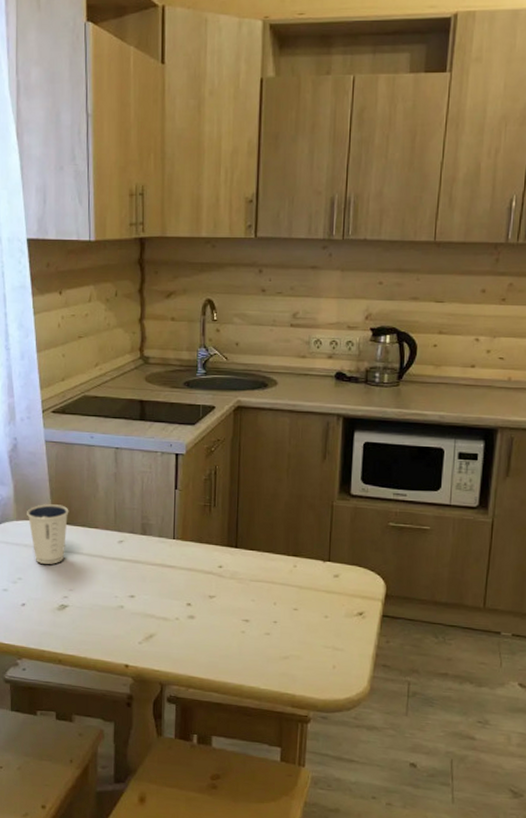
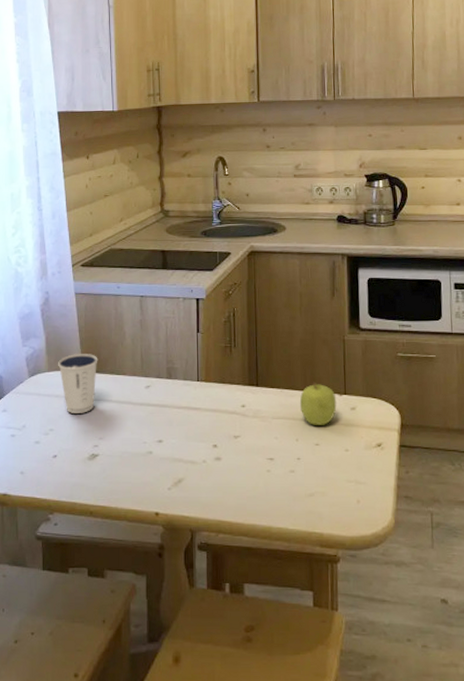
fruit: none [280,546,320,591] -> present [299,382,337,425]

